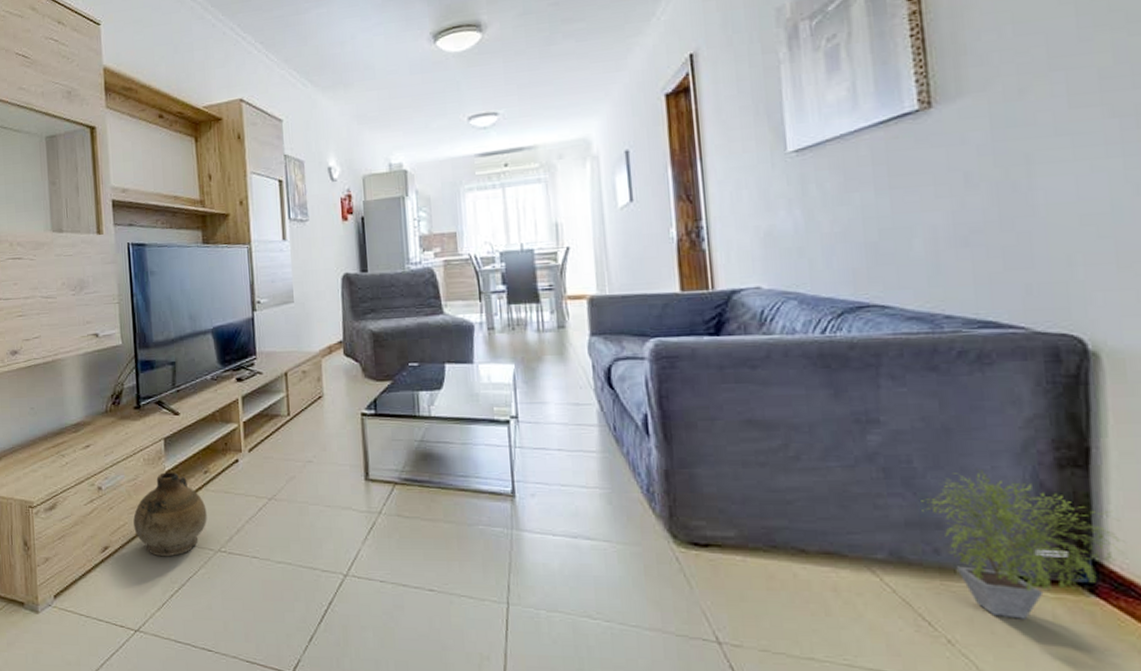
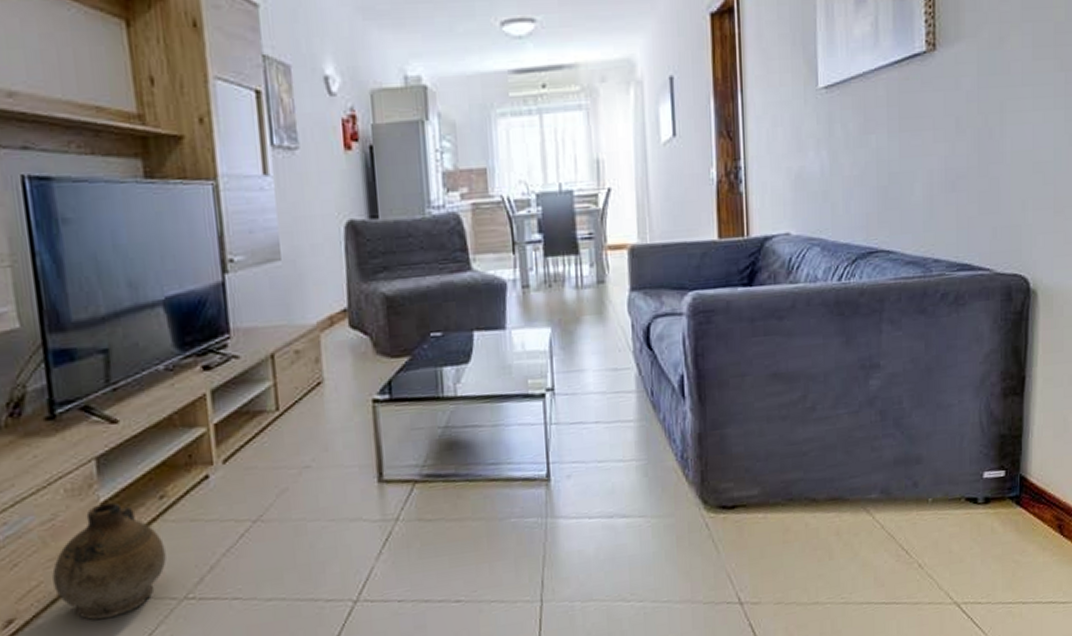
potted plant: present [921,469,1125,619] -> none [907,404,1041,537]

